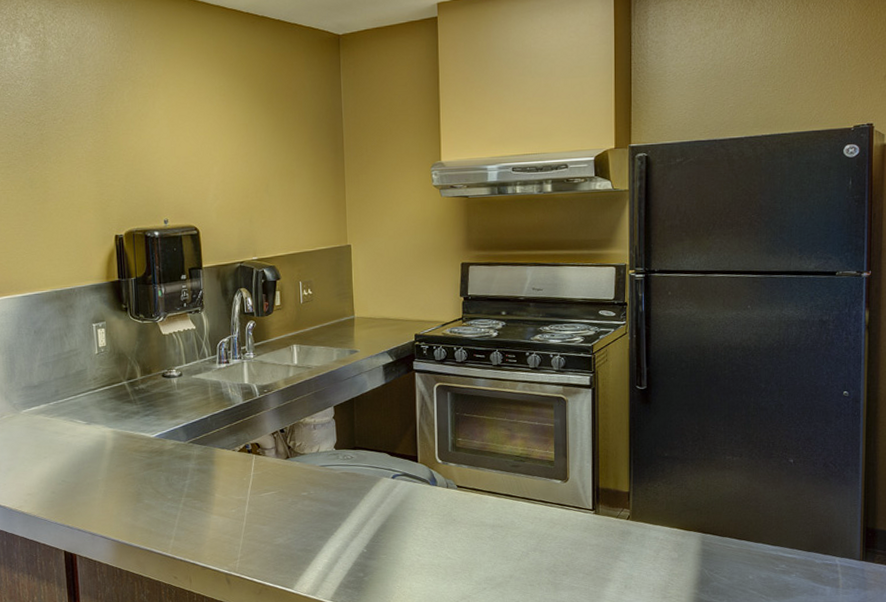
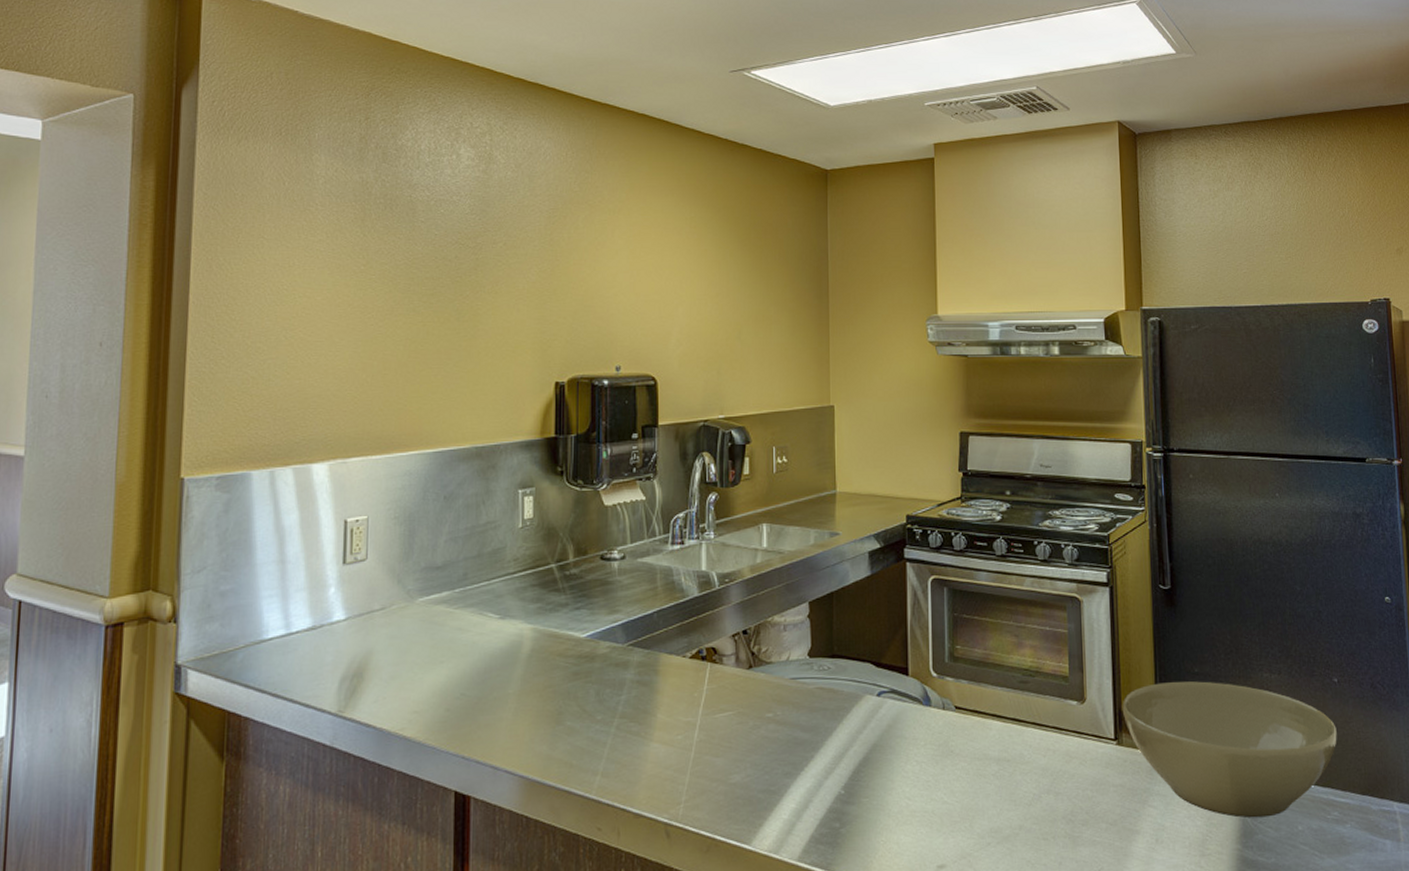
bowl: none [599,463,789,570] -> present [1122,681,1337,818]

